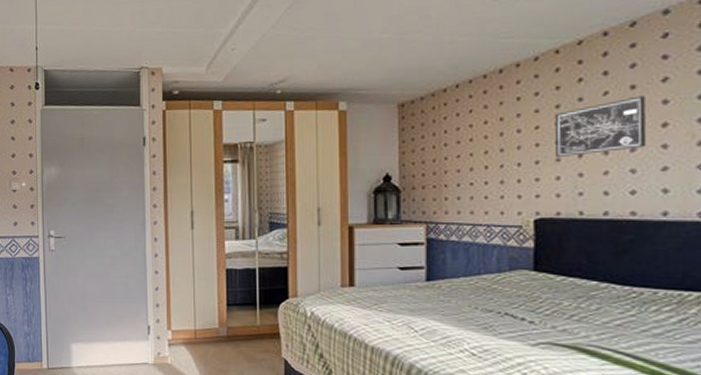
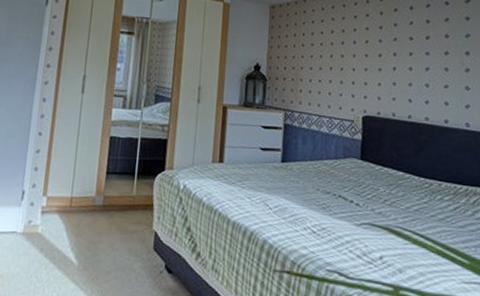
wall art: present [554,95,647,157] -> none [378,28,436,69]

